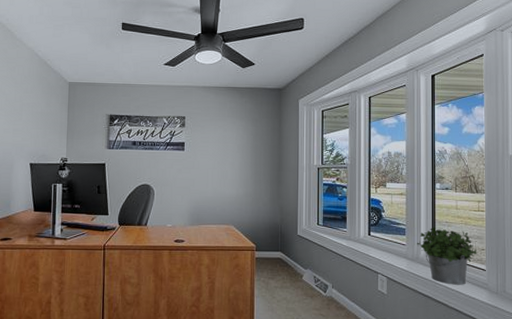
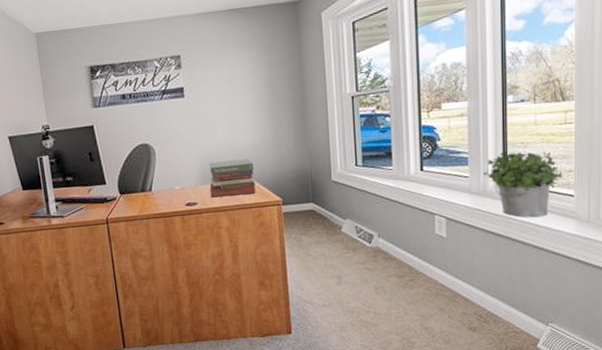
books: none [196,207,235,238] -> present [209,159,256,198]

